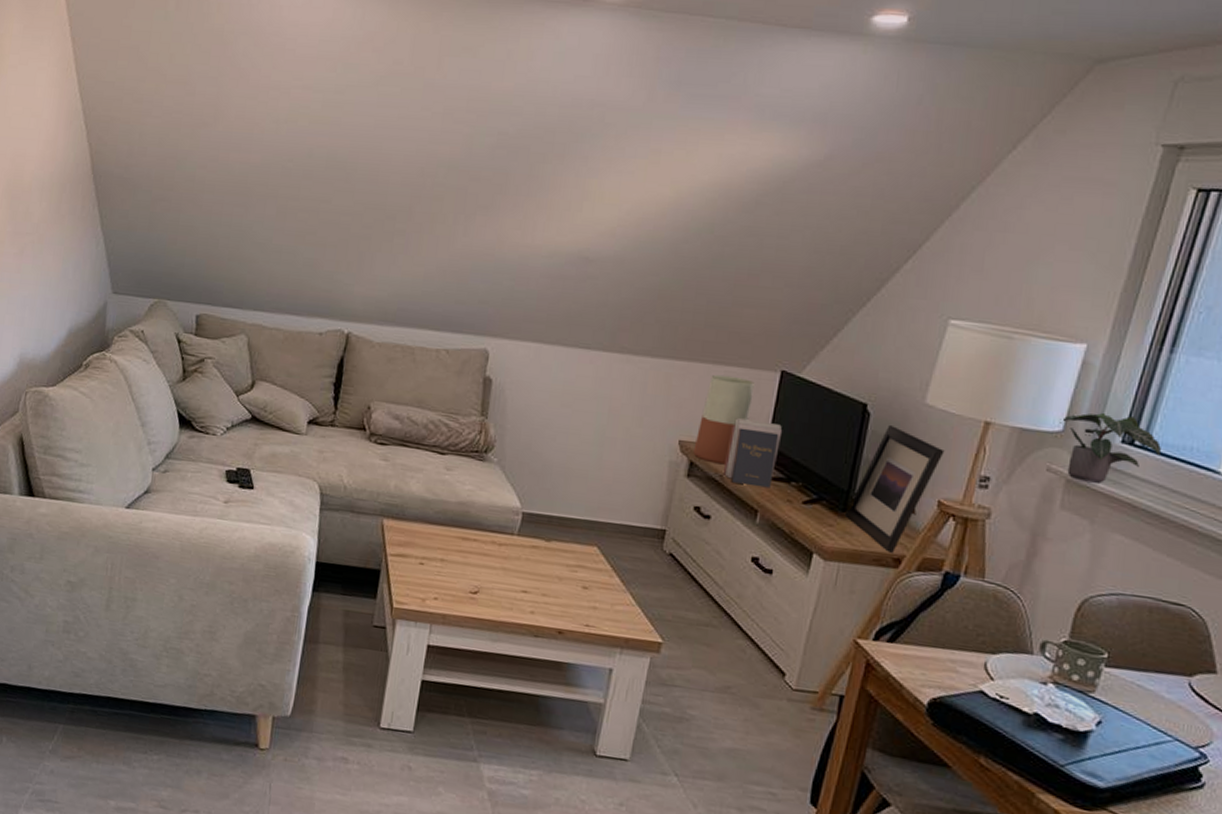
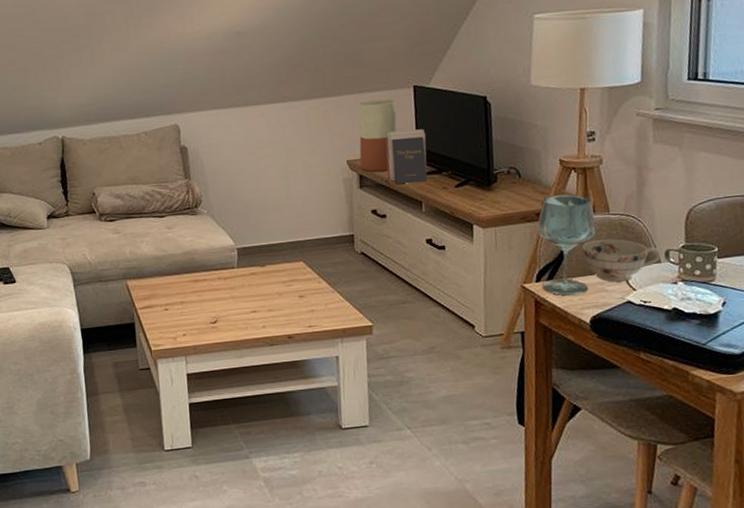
picture frame: present [844,424,945,553] -> none [489,108,555,210]
wine glass: none [878,541,966,669] -> present [536,194,597,296]
teacup: none [938,607,1036,667] -> present [582,239,661,282]
potted plant: present [1060,413,1161,485] -> none [637,57,719,118]

